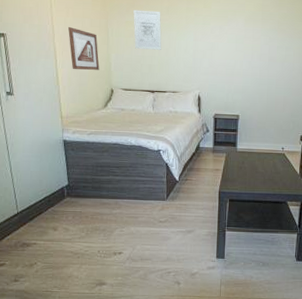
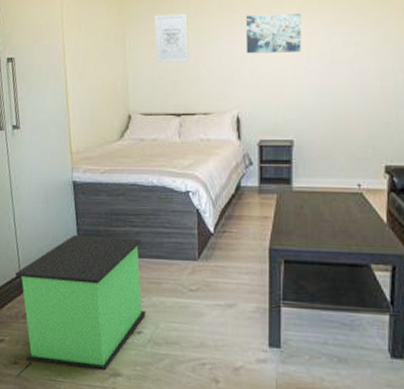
stool: none [14,182,125,290] -> present [16,234,146,376]
picture frame: present [68,27,100,70] -> none [80,43,115,93]
wall art: none [207,18,249,50] -> present [245,13,301,54]

